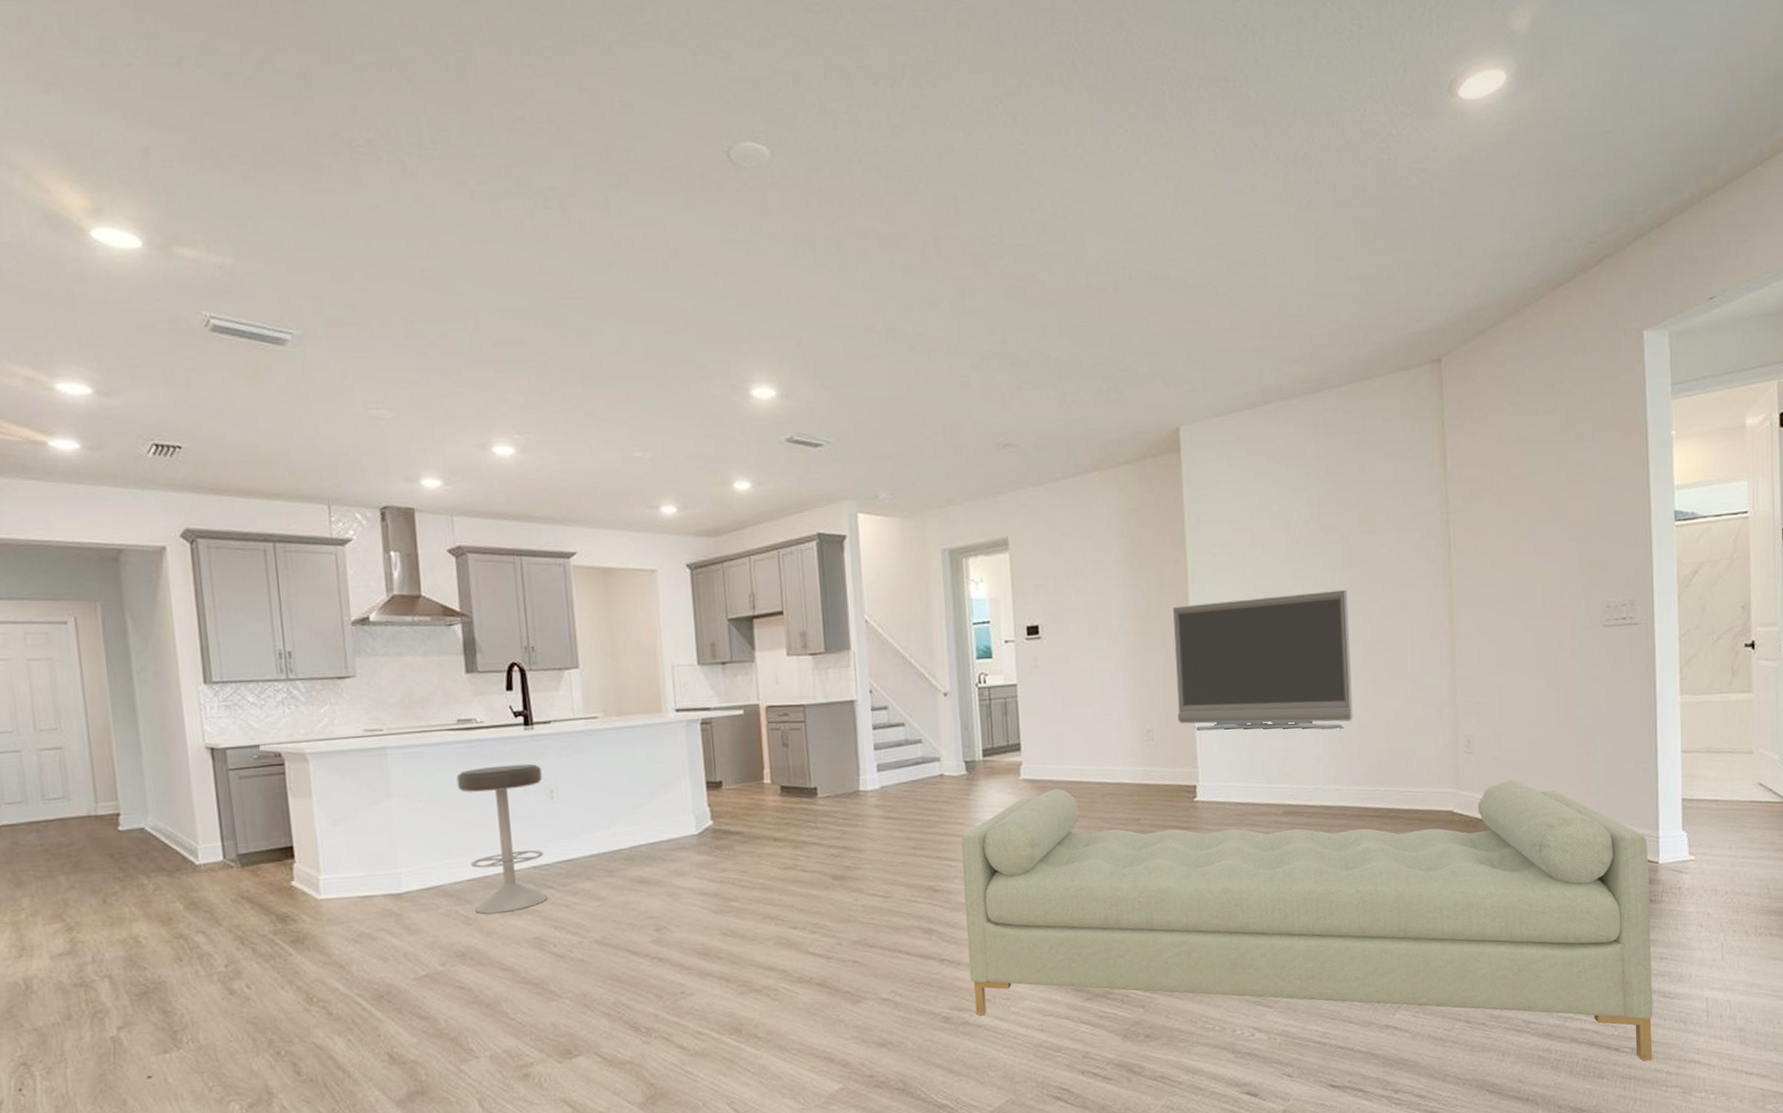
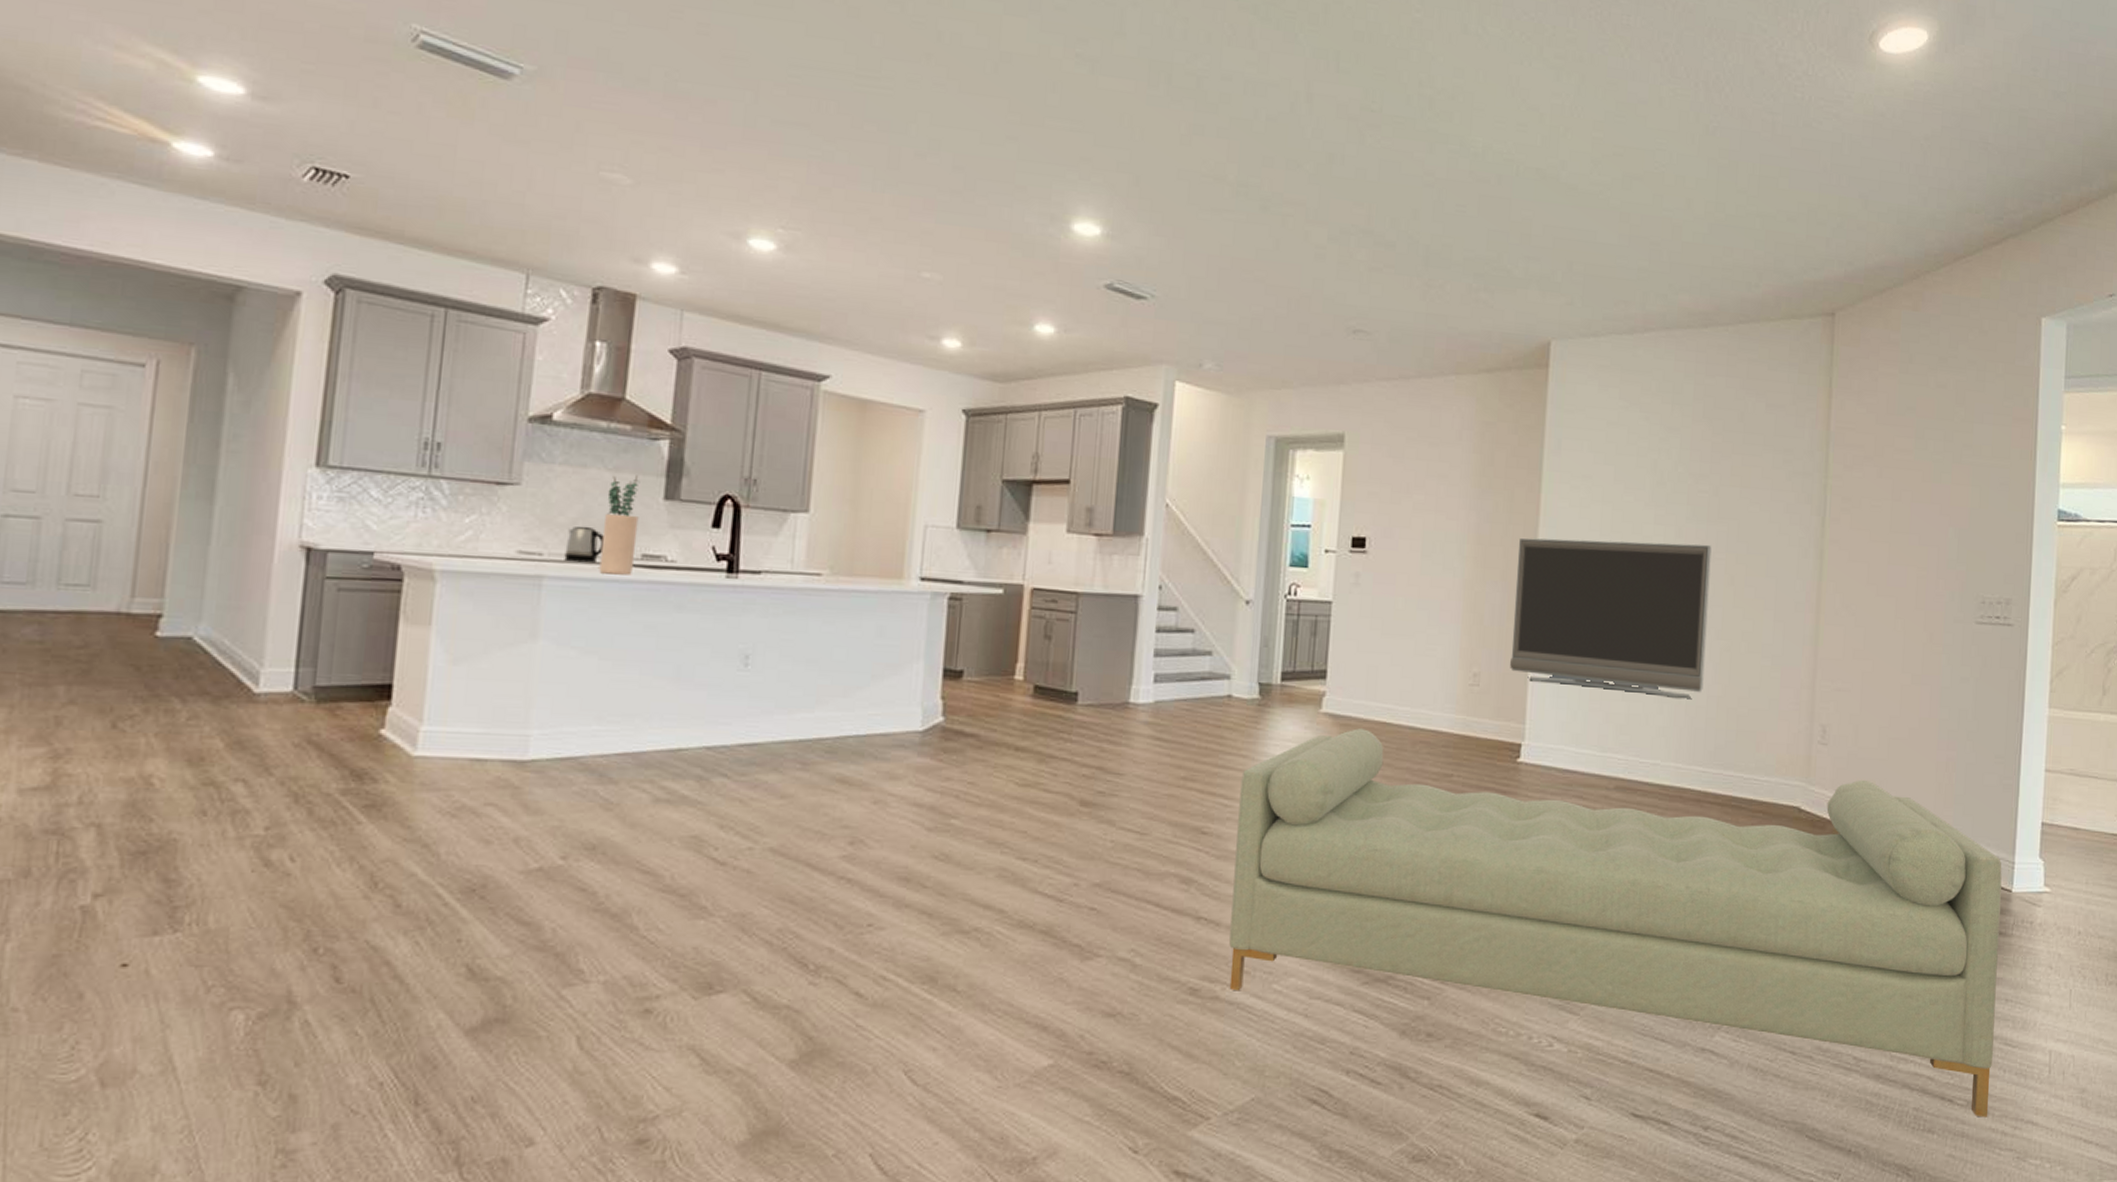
kettle: none [398,703,427,734] -> present [564,525,604,564]
vase: none [422,656,453,739] -> present [599,475,640,575]
bar stool: present [456,764,548,914] -> none [619,616,739,800]

